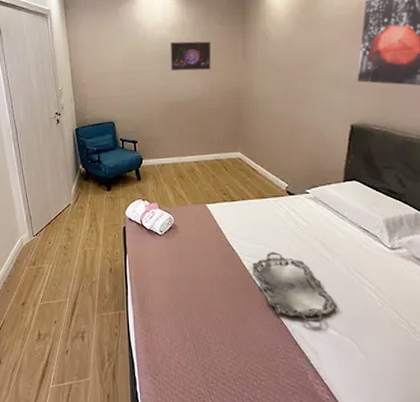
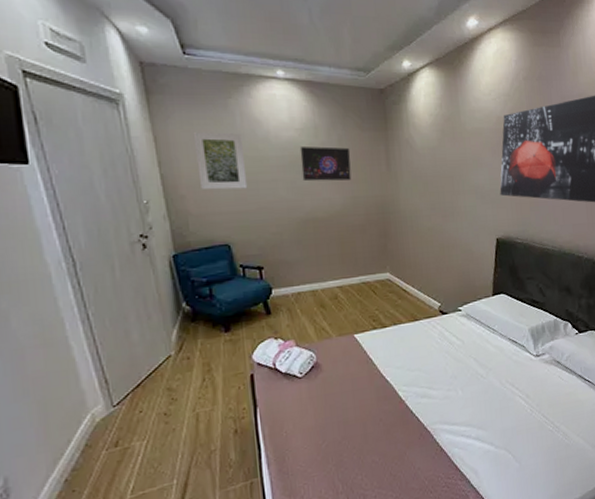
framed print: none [93,34,129,79] -> present [192,131,248,190]
serving tray: present [252,252,338,323] -> none [408,376,493,443]

